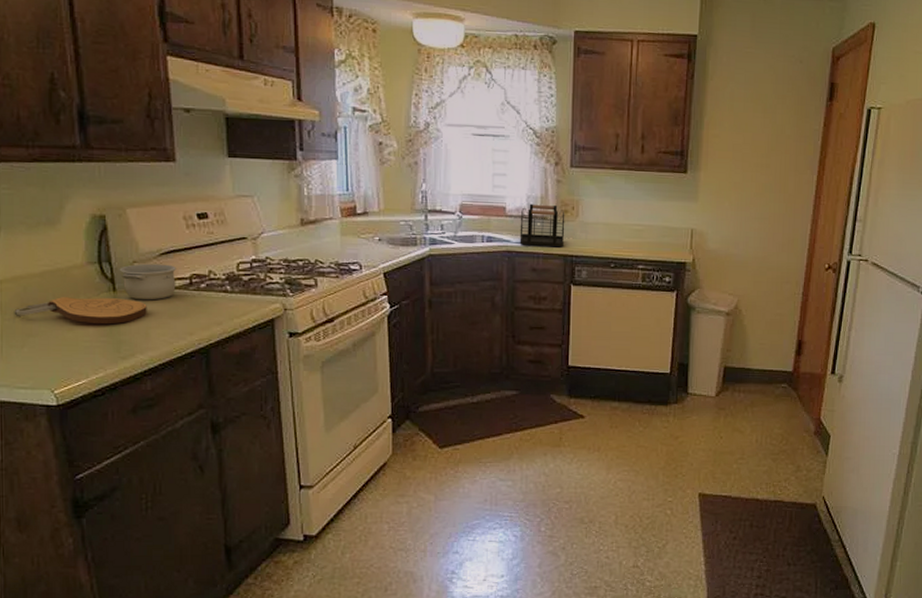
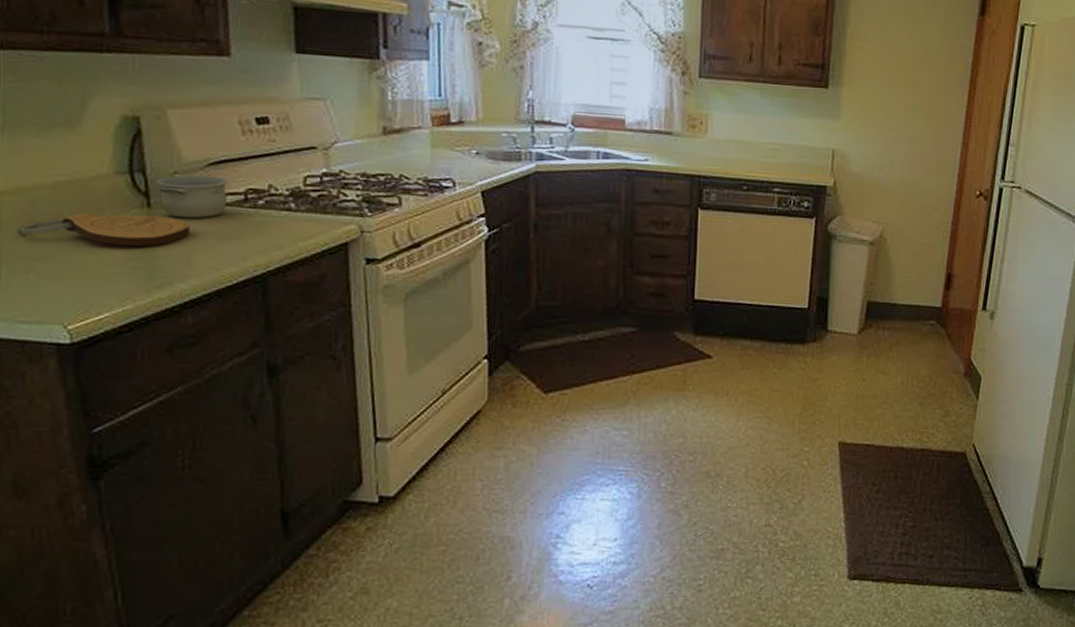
dish rack: present [519,203,565,248] -> none [640,117,693,167]

